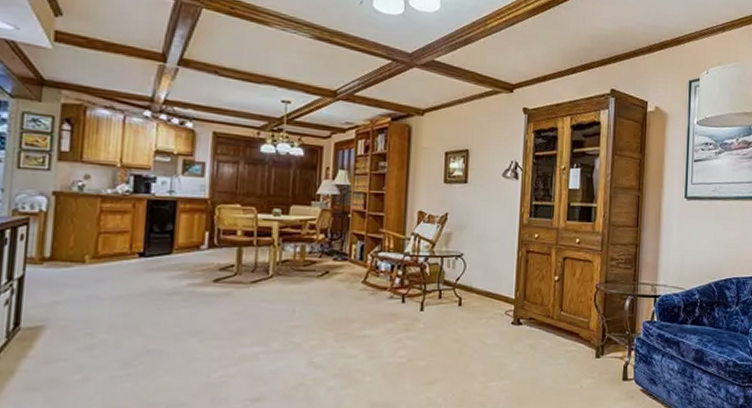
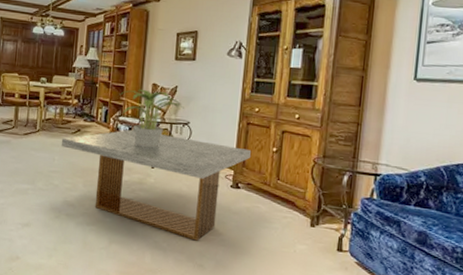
coffee table: none [303,266,533,390] -> present [61,129,252,241]
potted plant: none [377,218,456,286] -> present [119,89,184,148]

